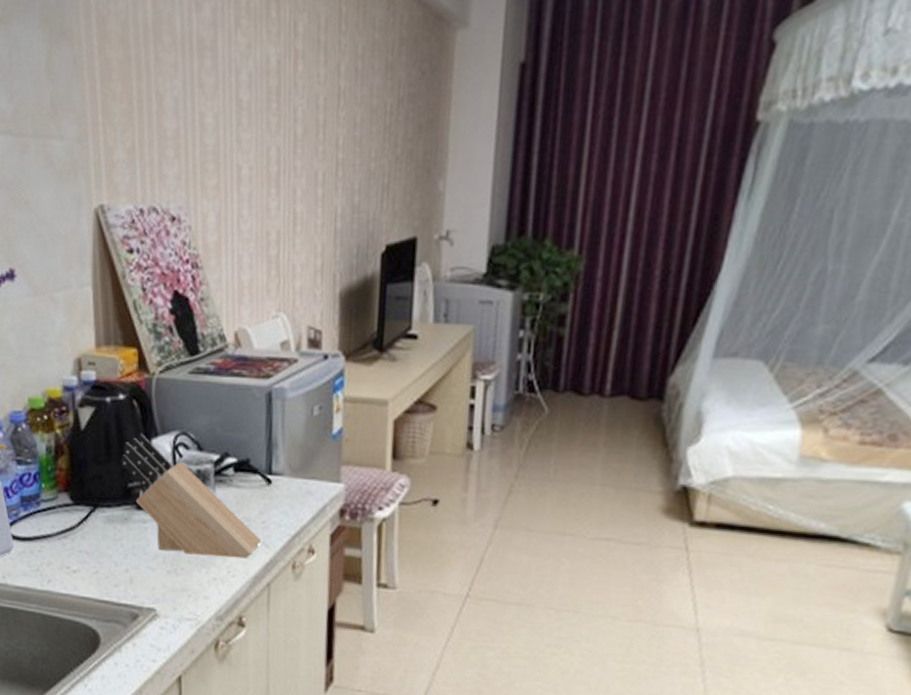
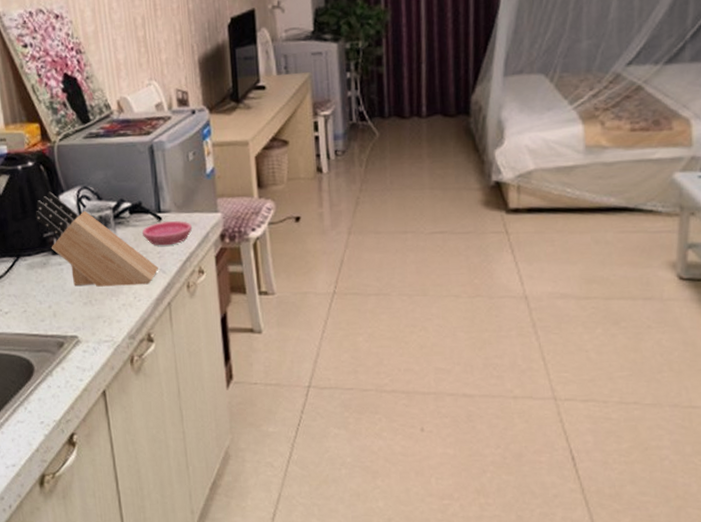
saucer: none [247,486,308,515] -> present [142,221,193,246]

